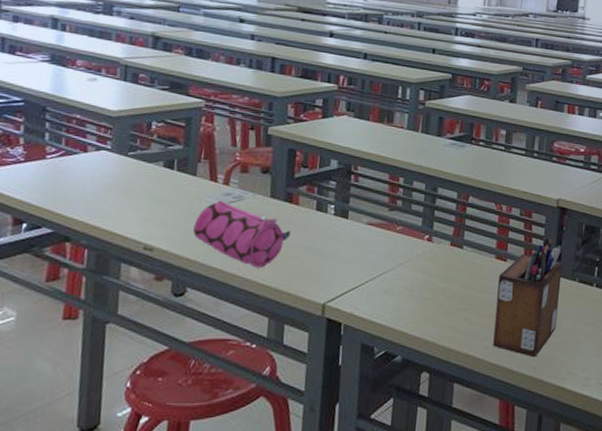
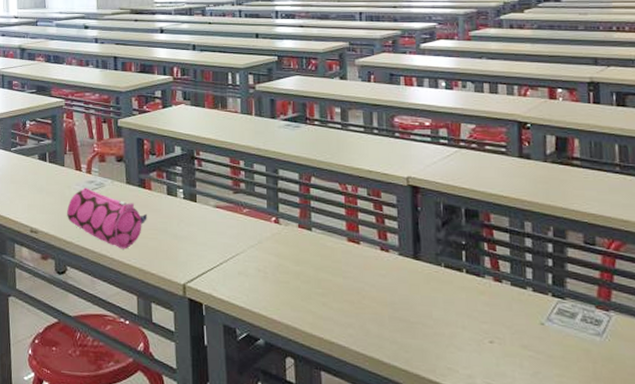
desk organizer: present [493,236,563,358] -> none [354,216,426,349]

